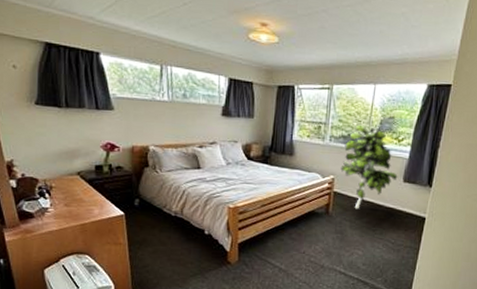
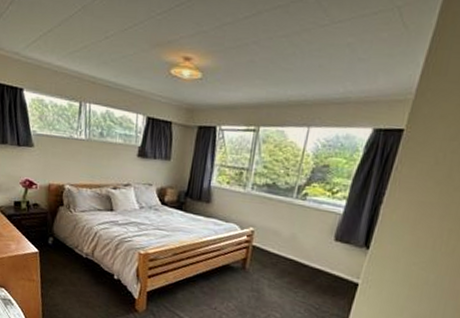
indoor plant: present [340,124,398,210] -> none [261,172,329,268]

